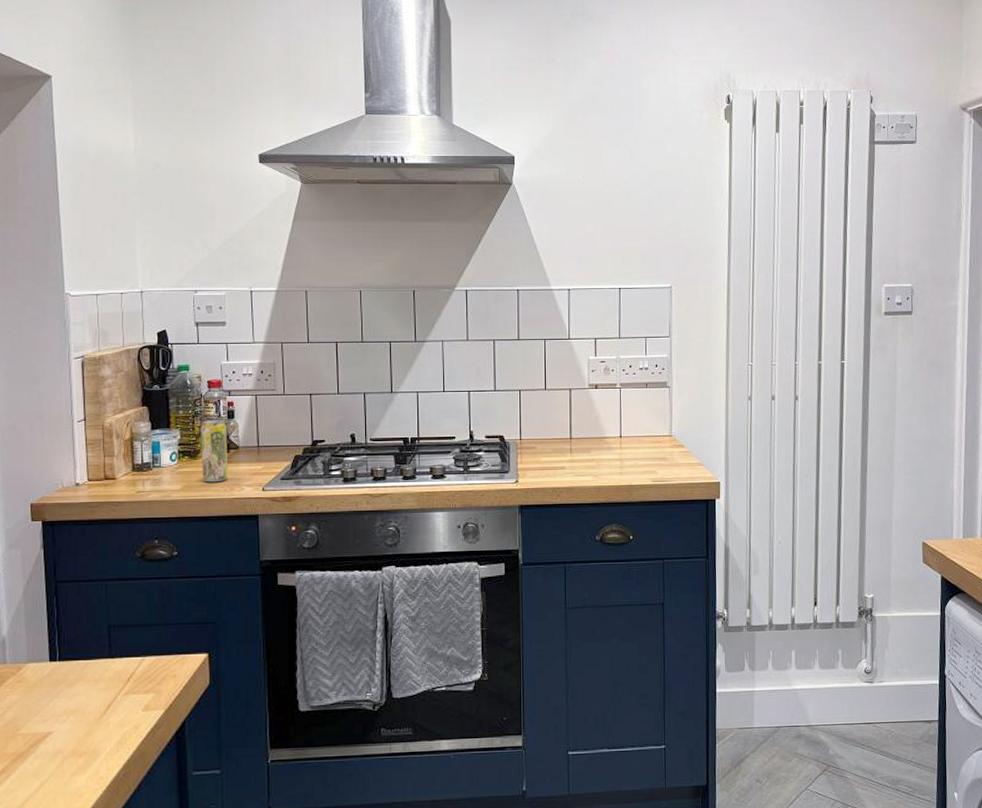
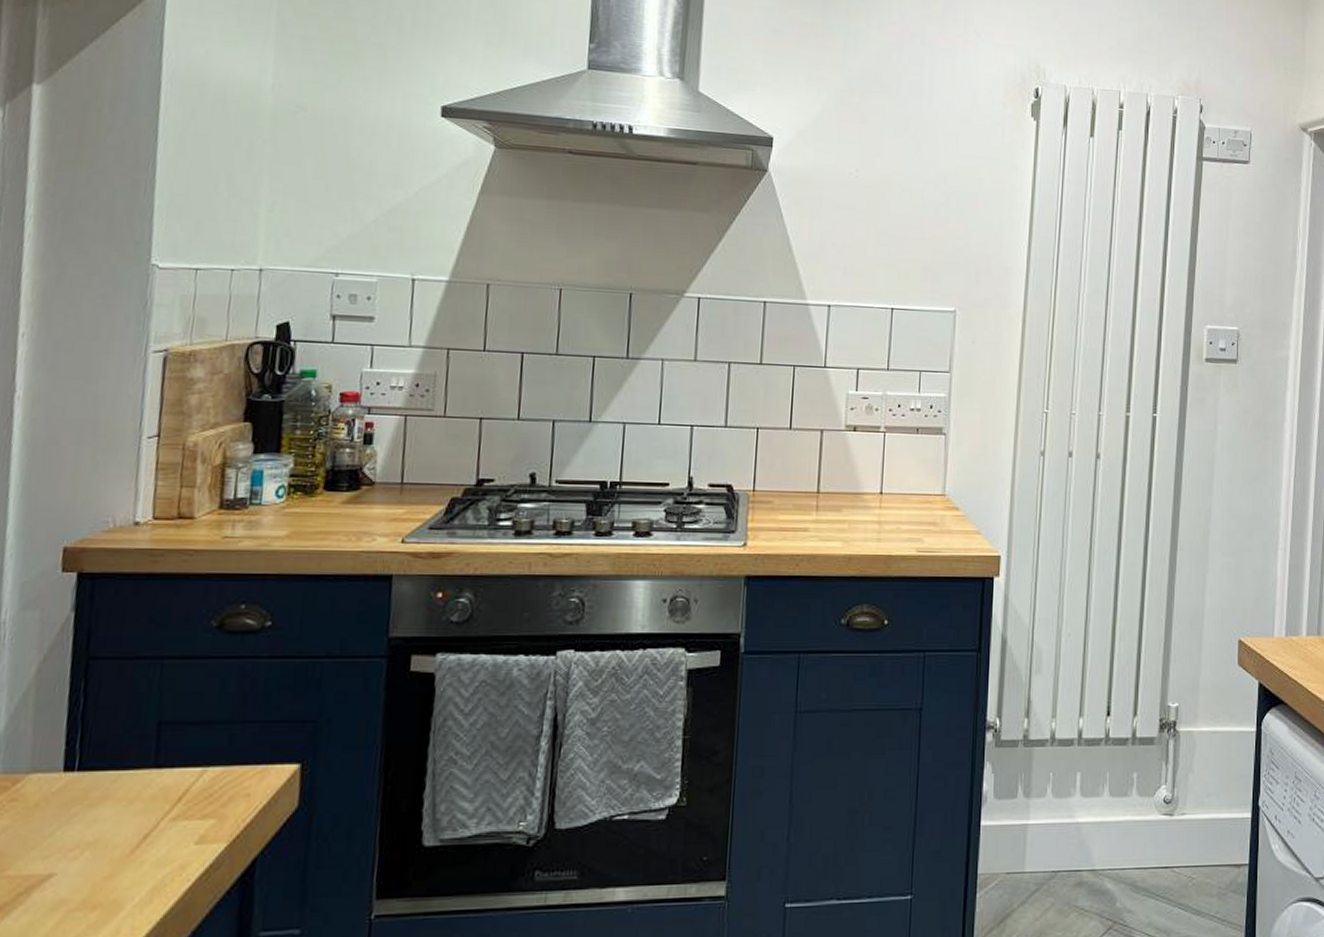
beverage can: present [200,419,228,483] -> none [318,444,361,529]

